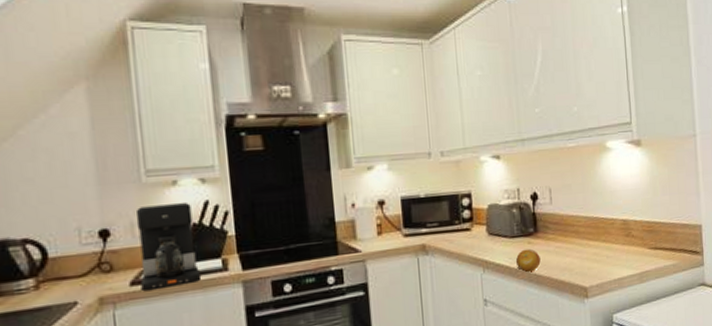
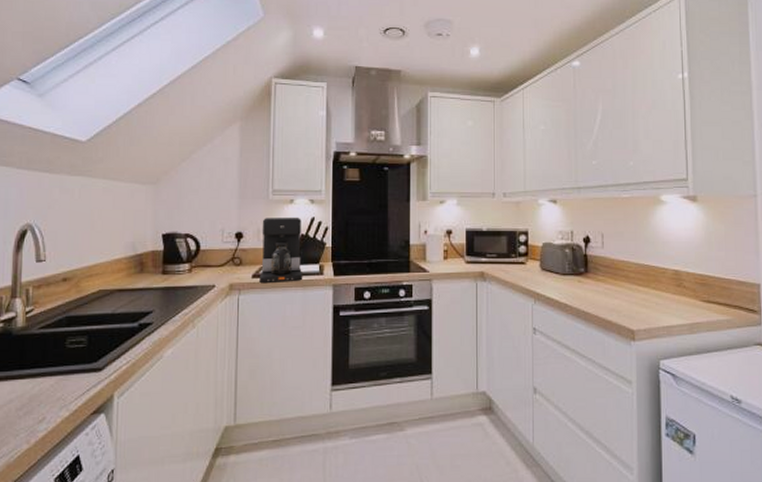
fruit: present [515,248,541,273] -> none [565,287,589,309]

